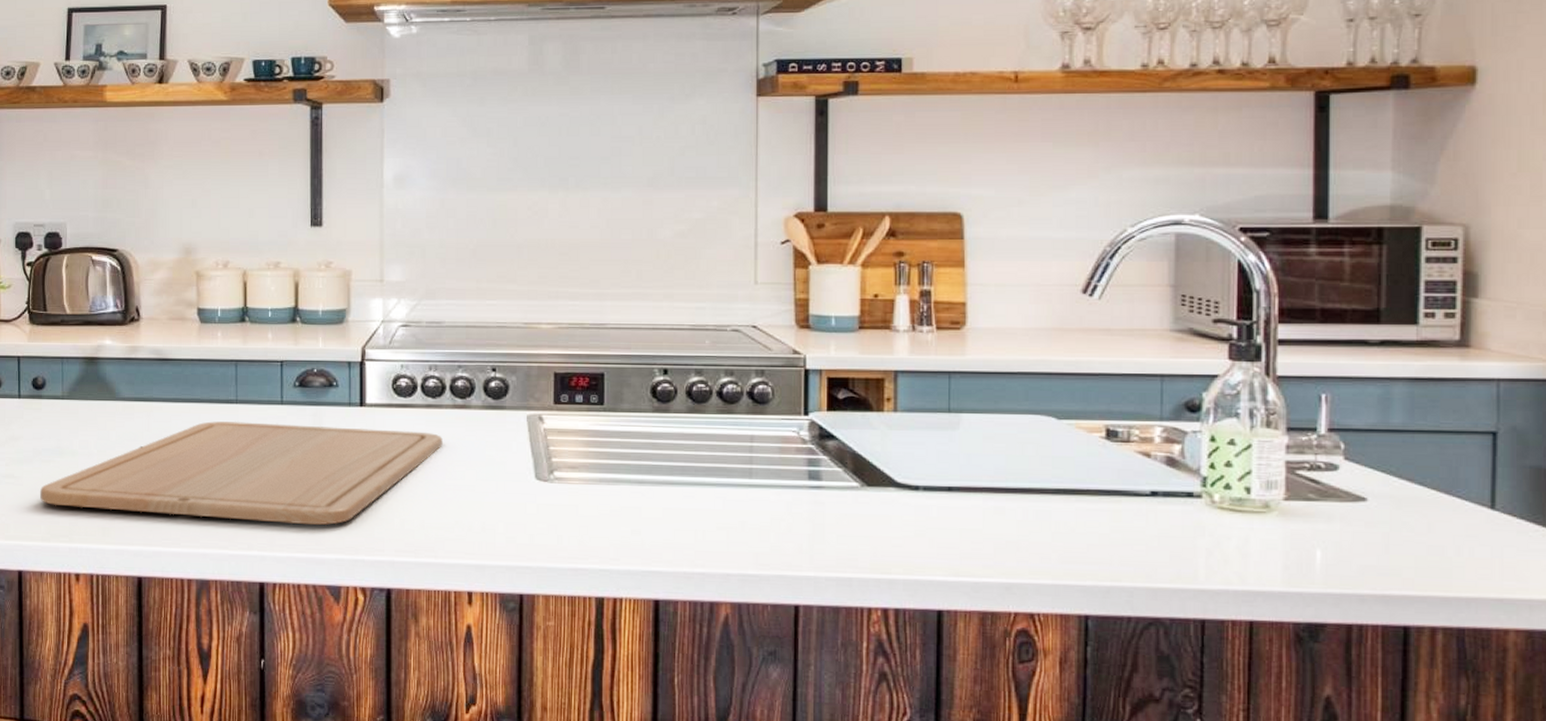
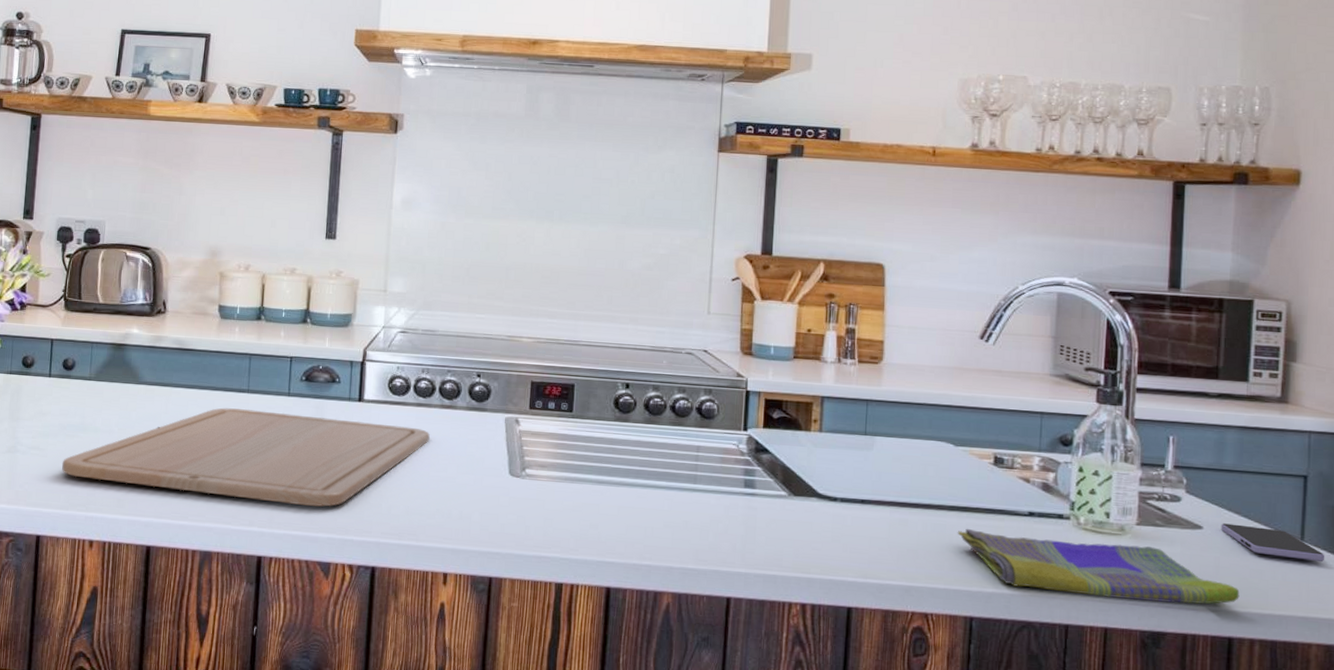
dish towel: none [1065,513,1416,589] -> present [957,528,1240,605]
smartphone: none [1389,493,1523,532] -> present [1221,523,1325,562]

